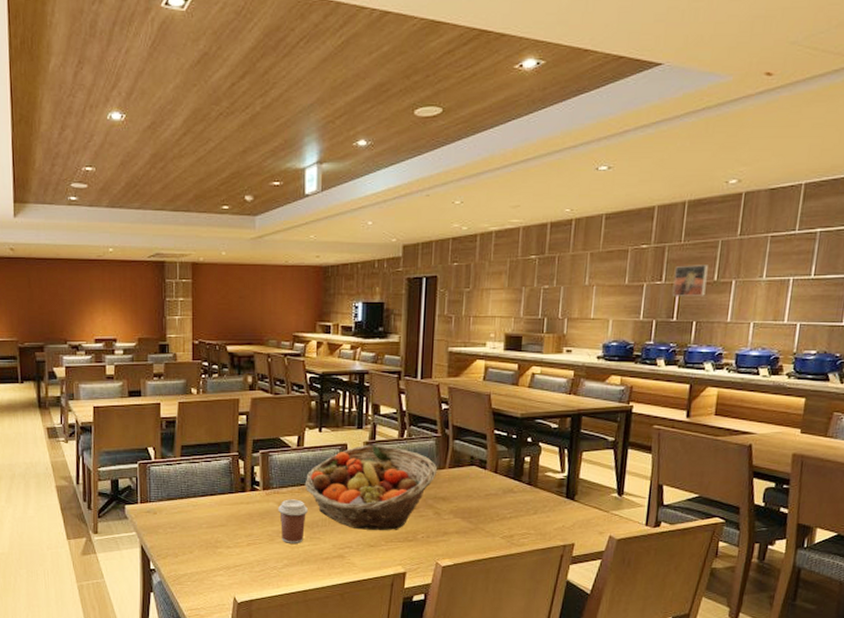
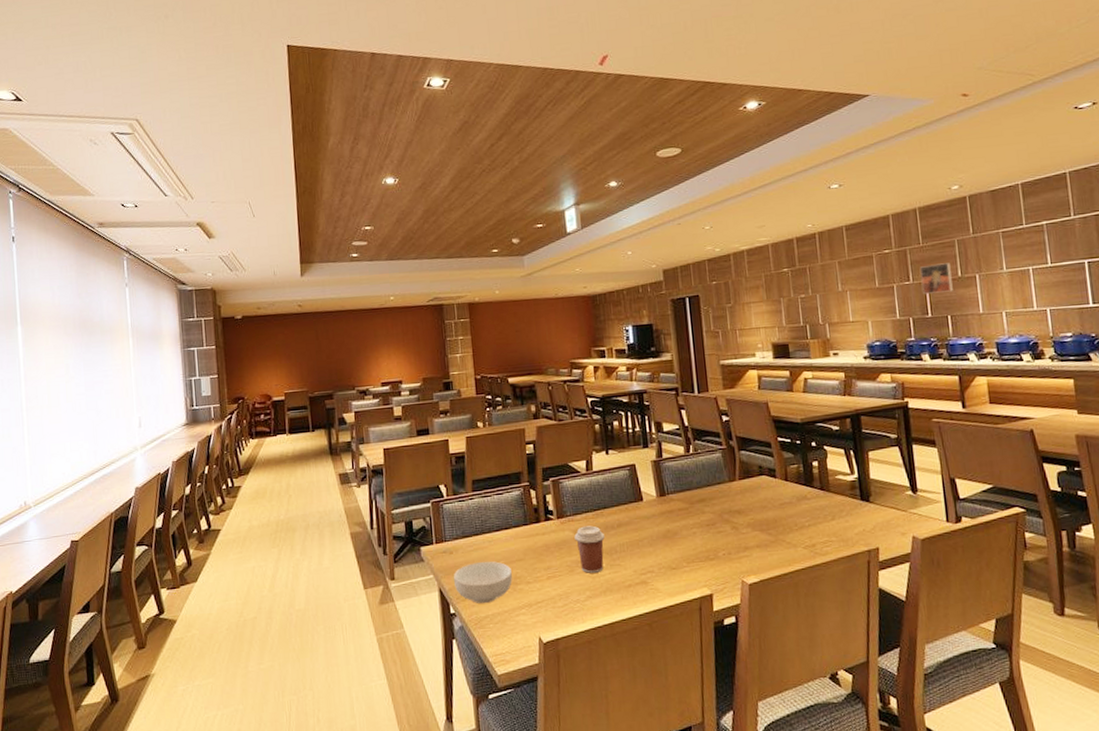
cereal bowl: none [155,523,213,562] -> present [453,561,512,603]
fruit basket: present [304,444,438,531] -> none [598,462,729,552]

